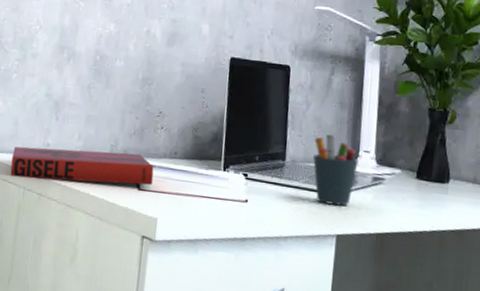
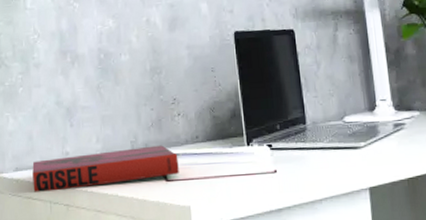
pen holder: present [313,133,359,206] -> none [331,89,377,160]

